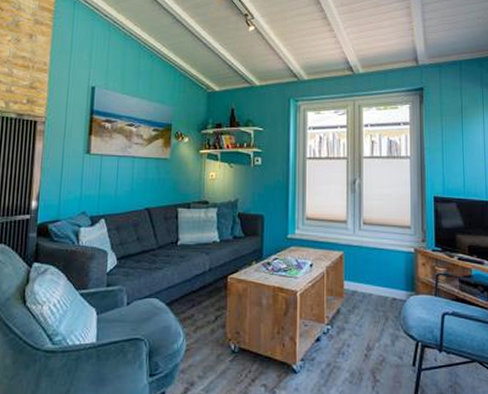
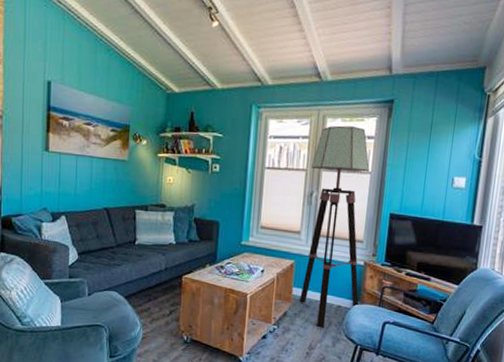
floor lamp: none [351,114,414,325] -> present [299,125,370,328]

